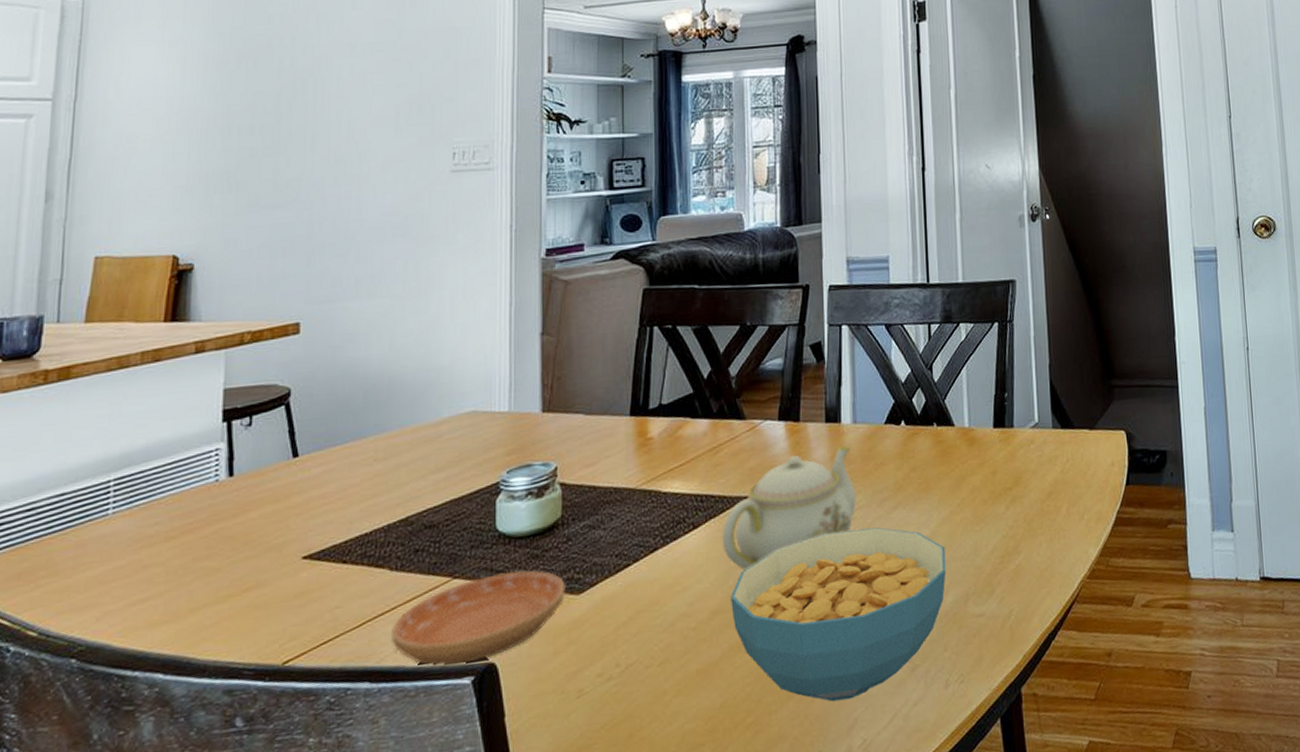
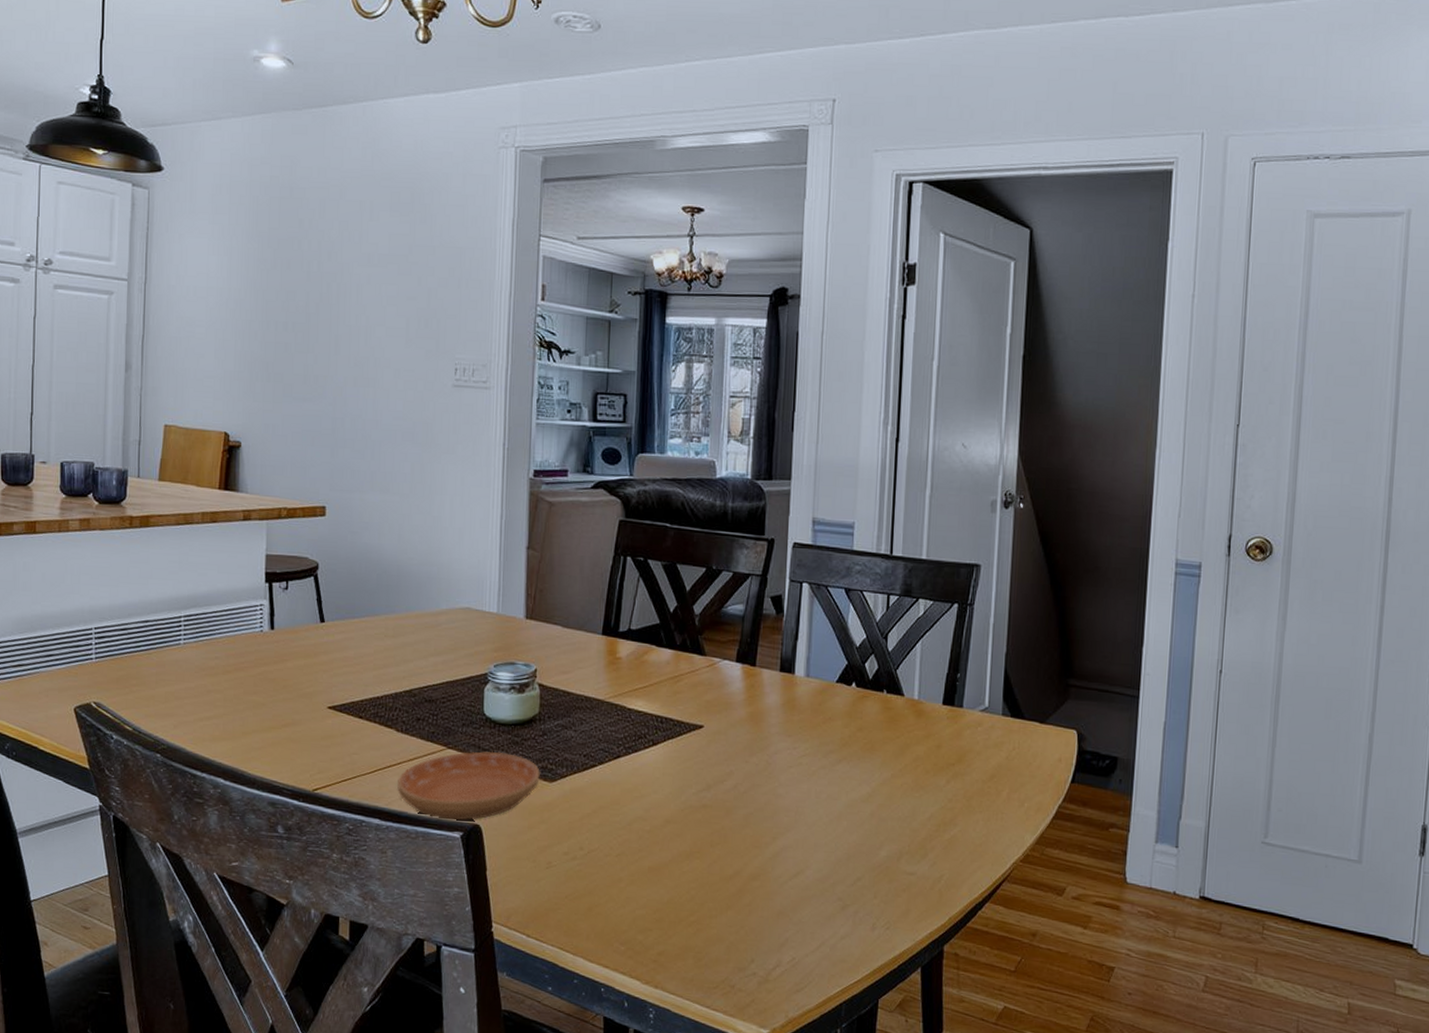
teapot: present [723,446,857,570] -> none [678,696,804,790]
cereal bowl: present [731,527,946,702] -> none [682,772,884,921]

